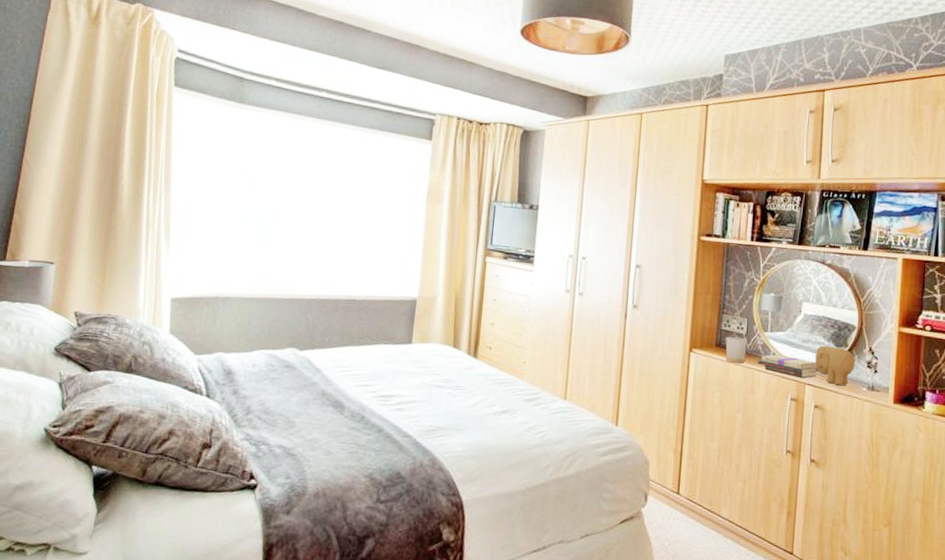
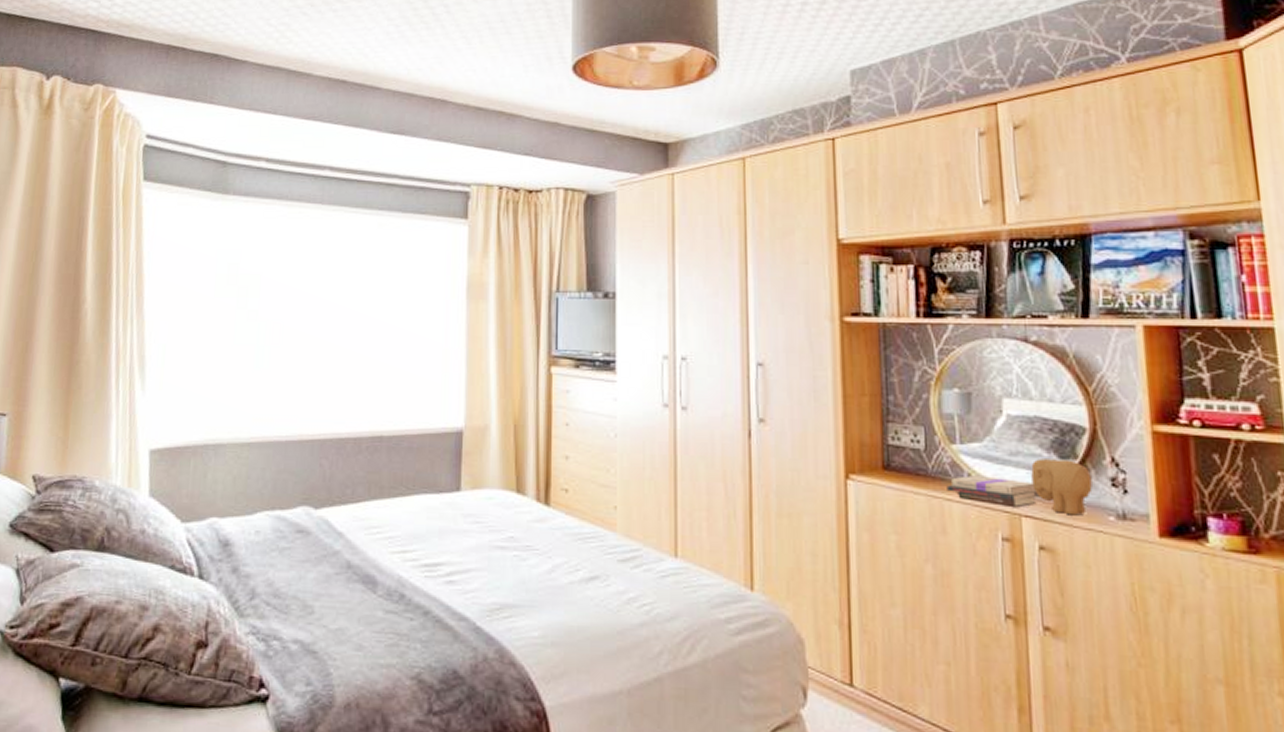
candle holder: present [725,336,747,365] -> none [896,453,928,493]

